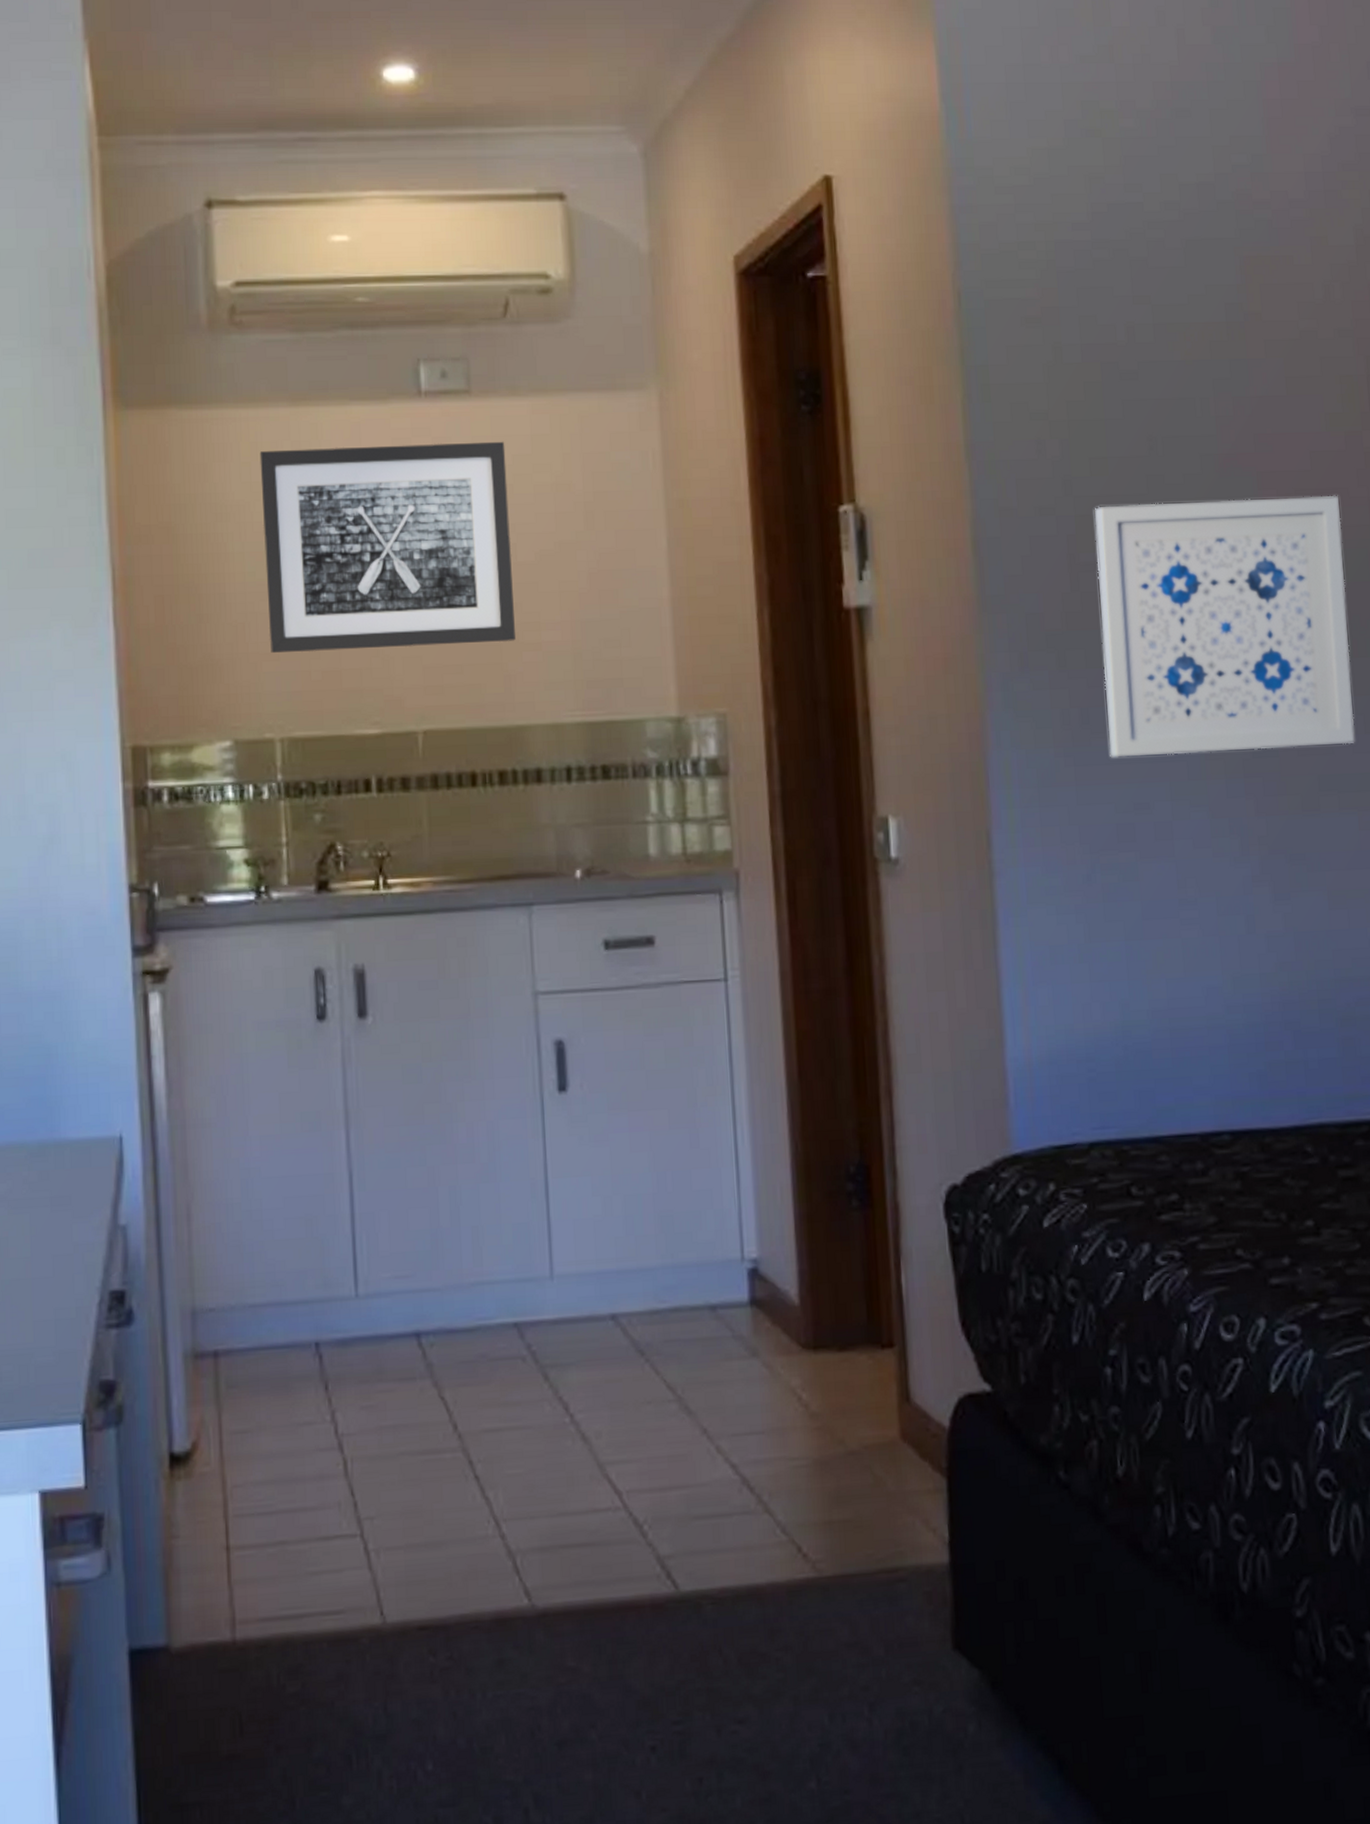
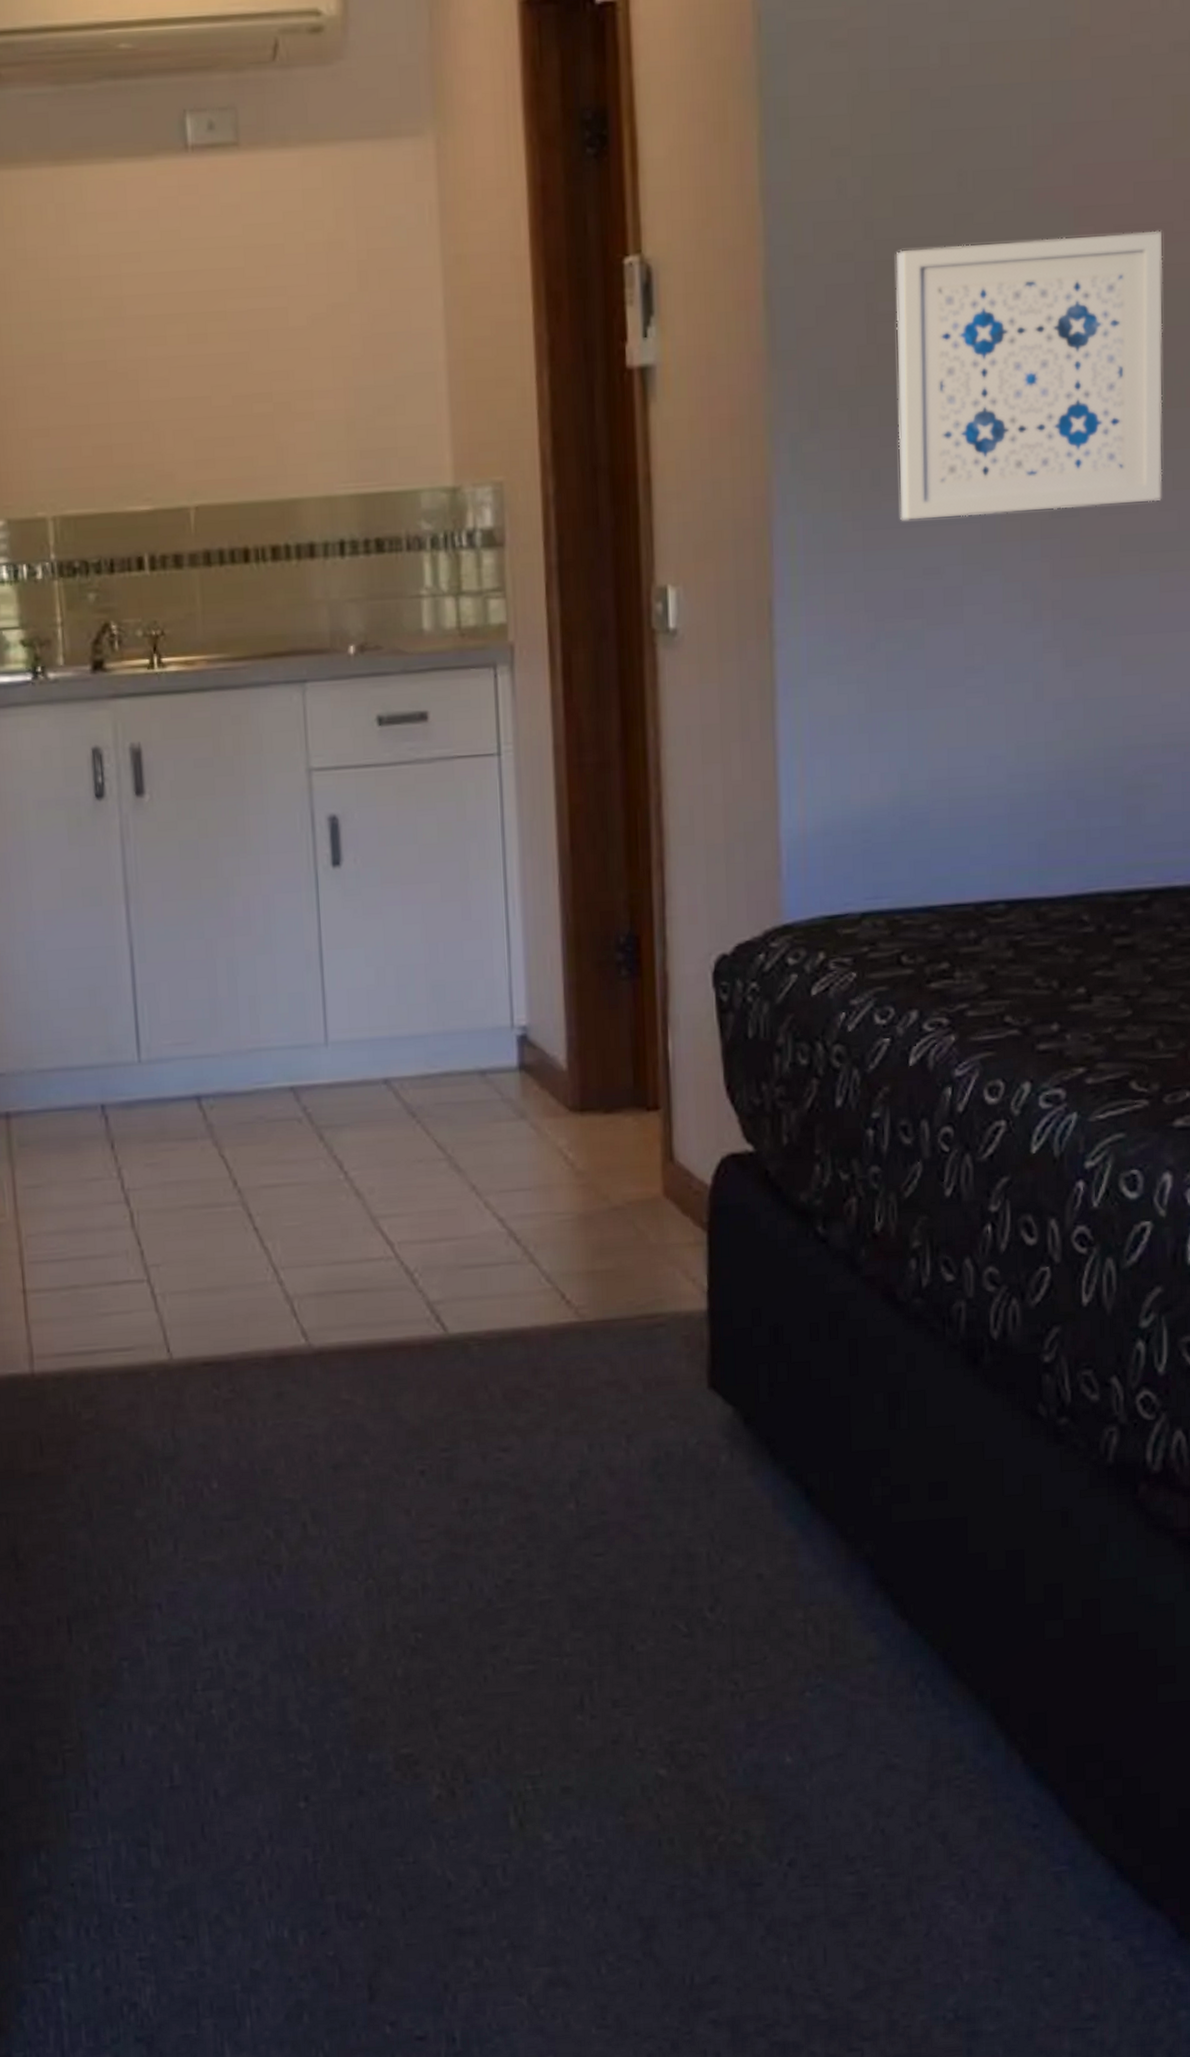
wall art: present [259,441,515,653] -> none [23,197,287,429]

